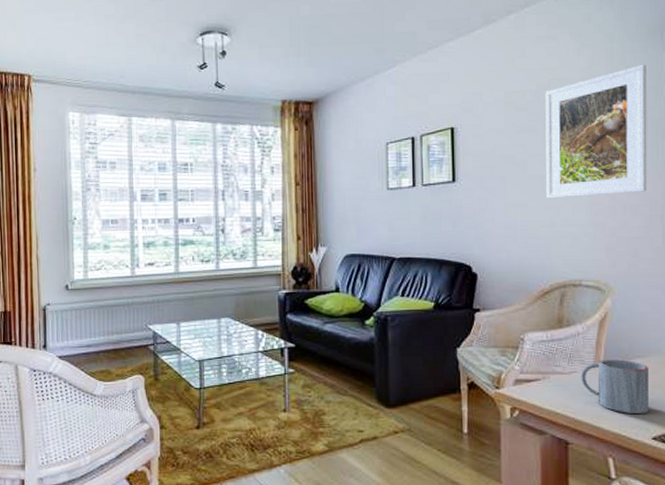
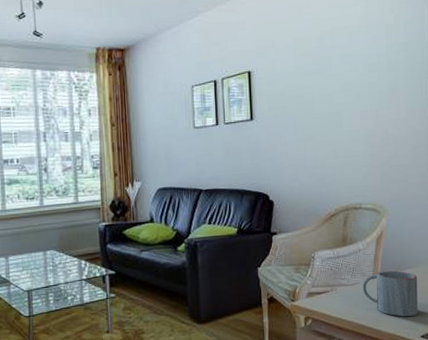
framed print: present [545,64,648,199] -> none [328,14,414,133]

